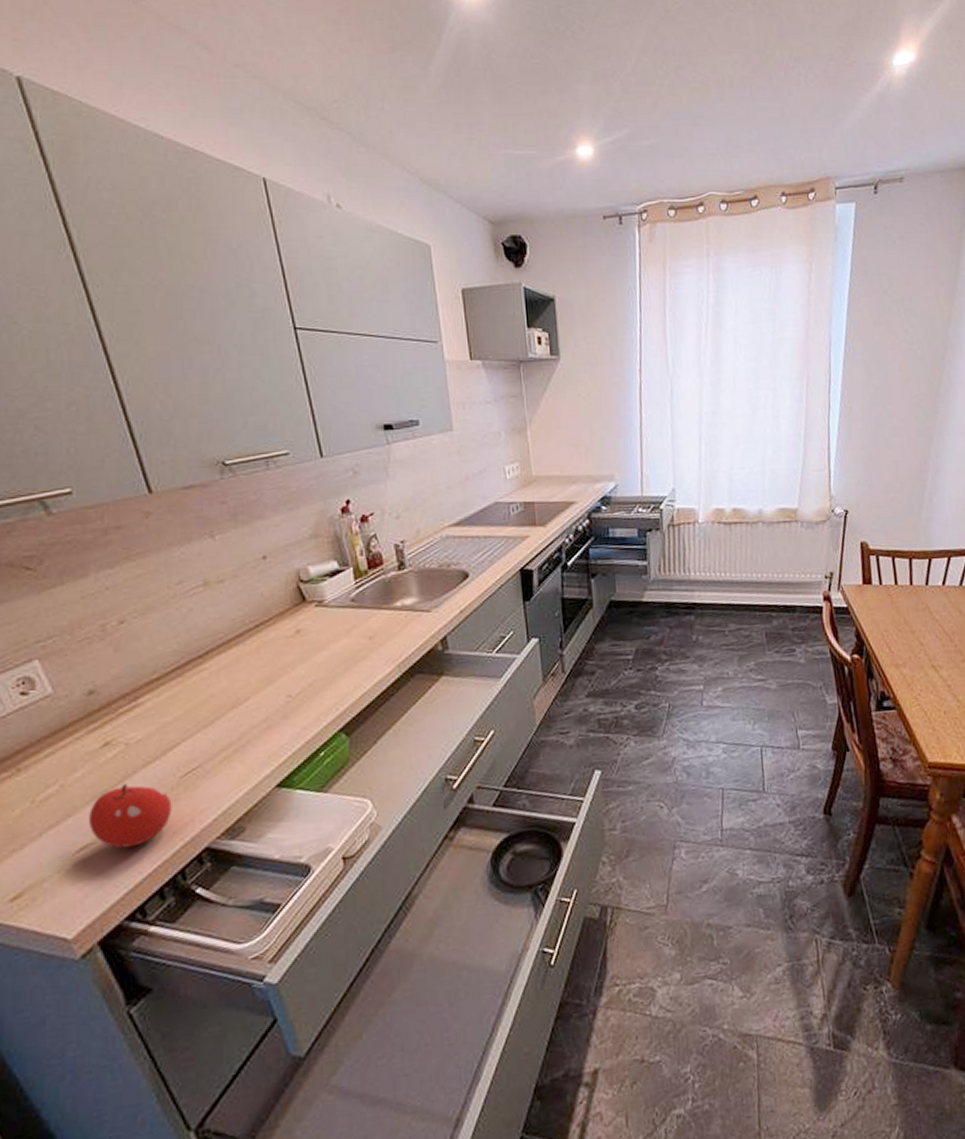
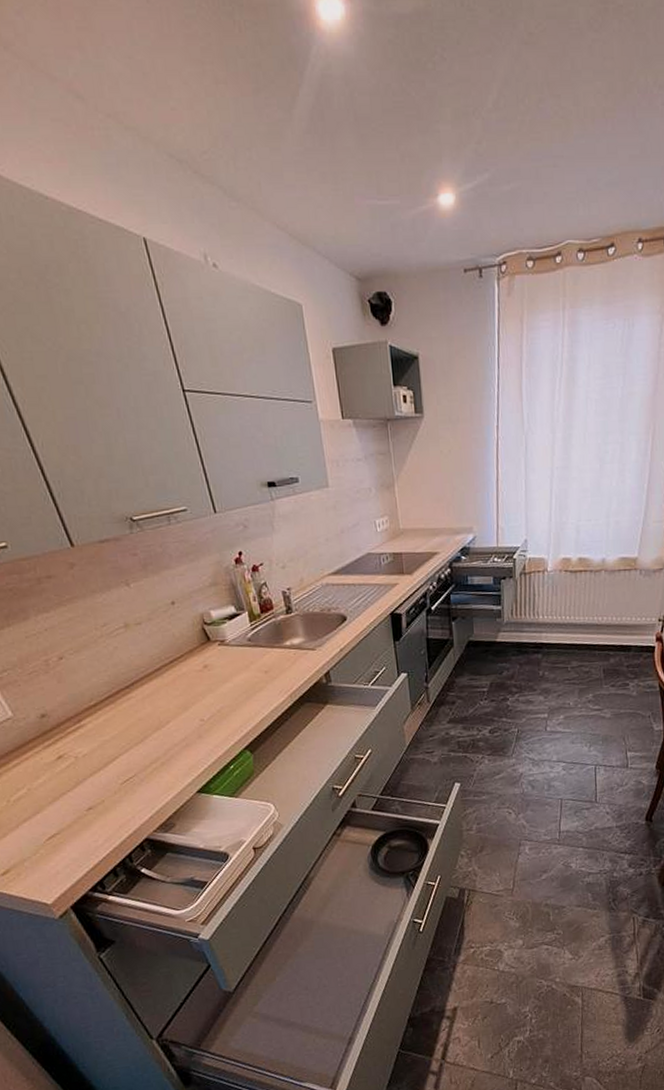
fruit: present [88,783,172,849] -> none [52,788,117,838]

